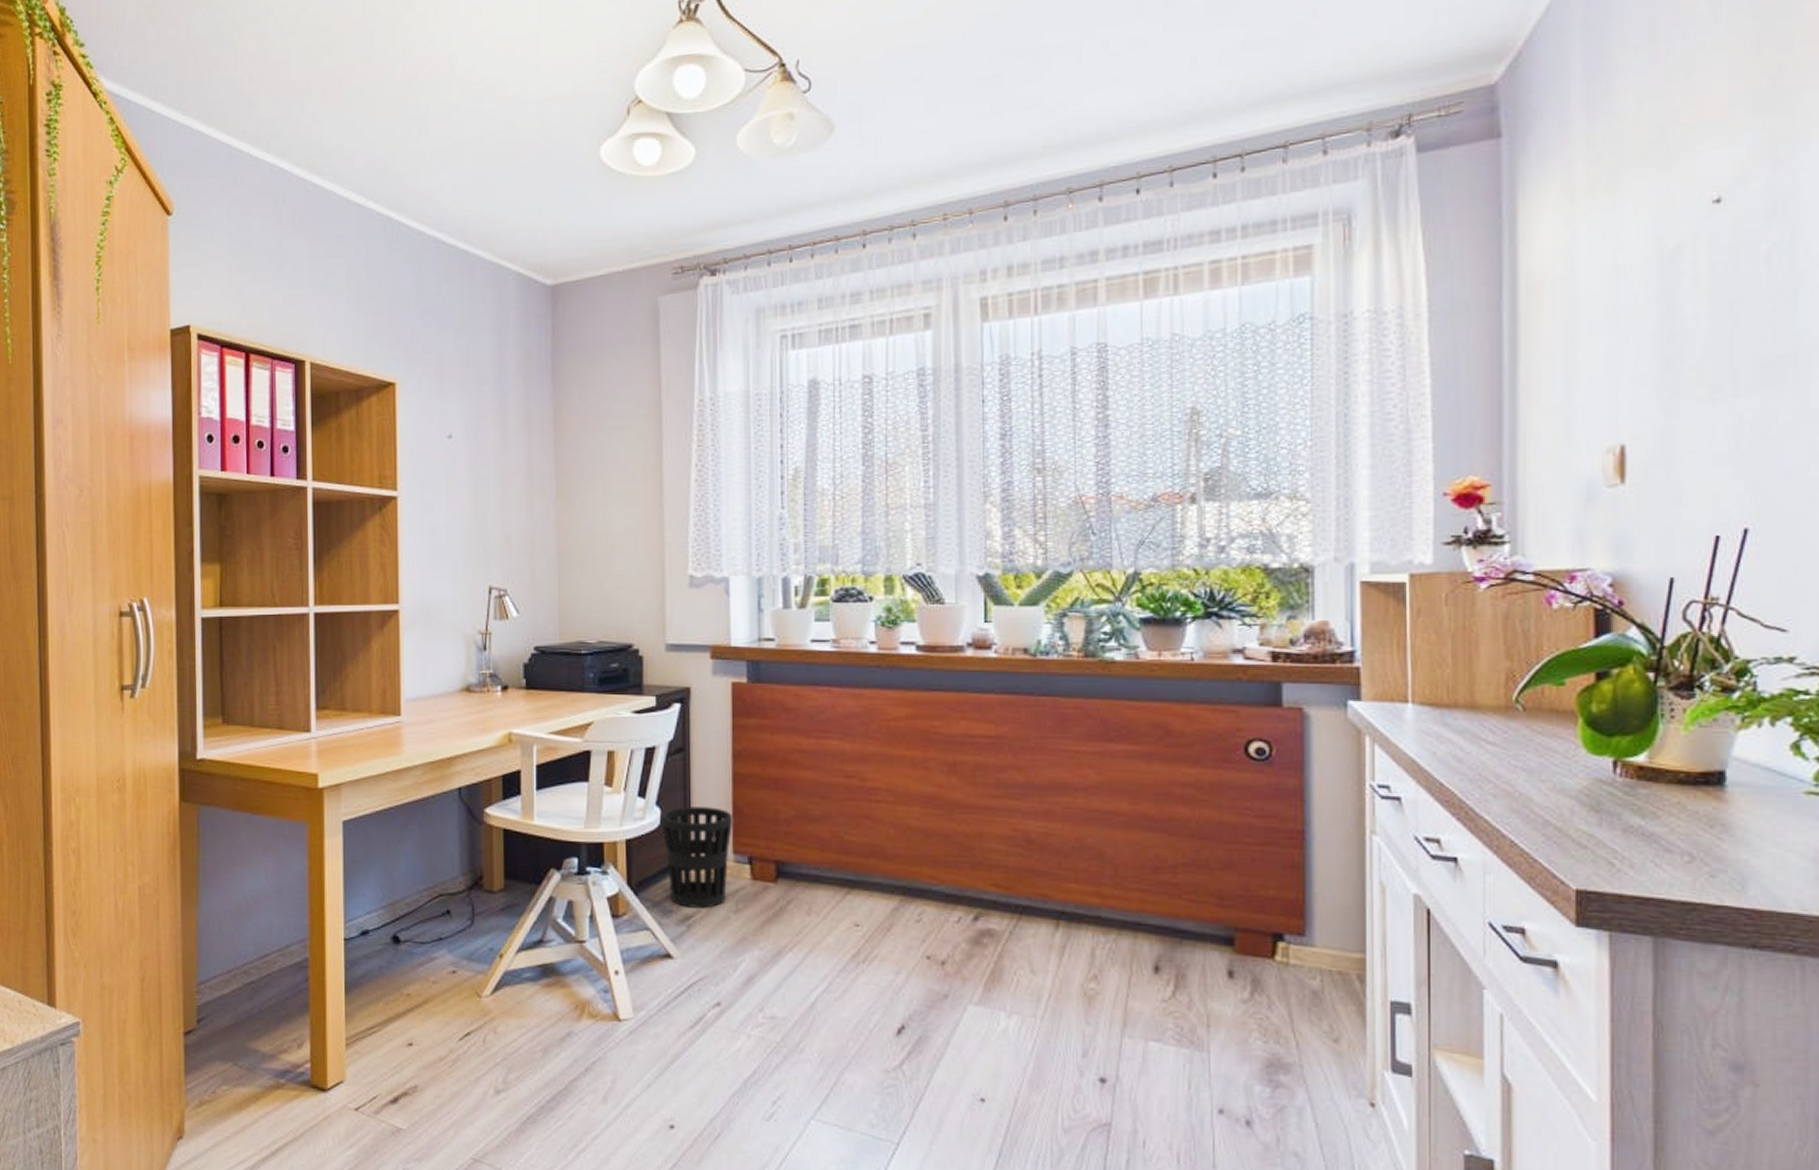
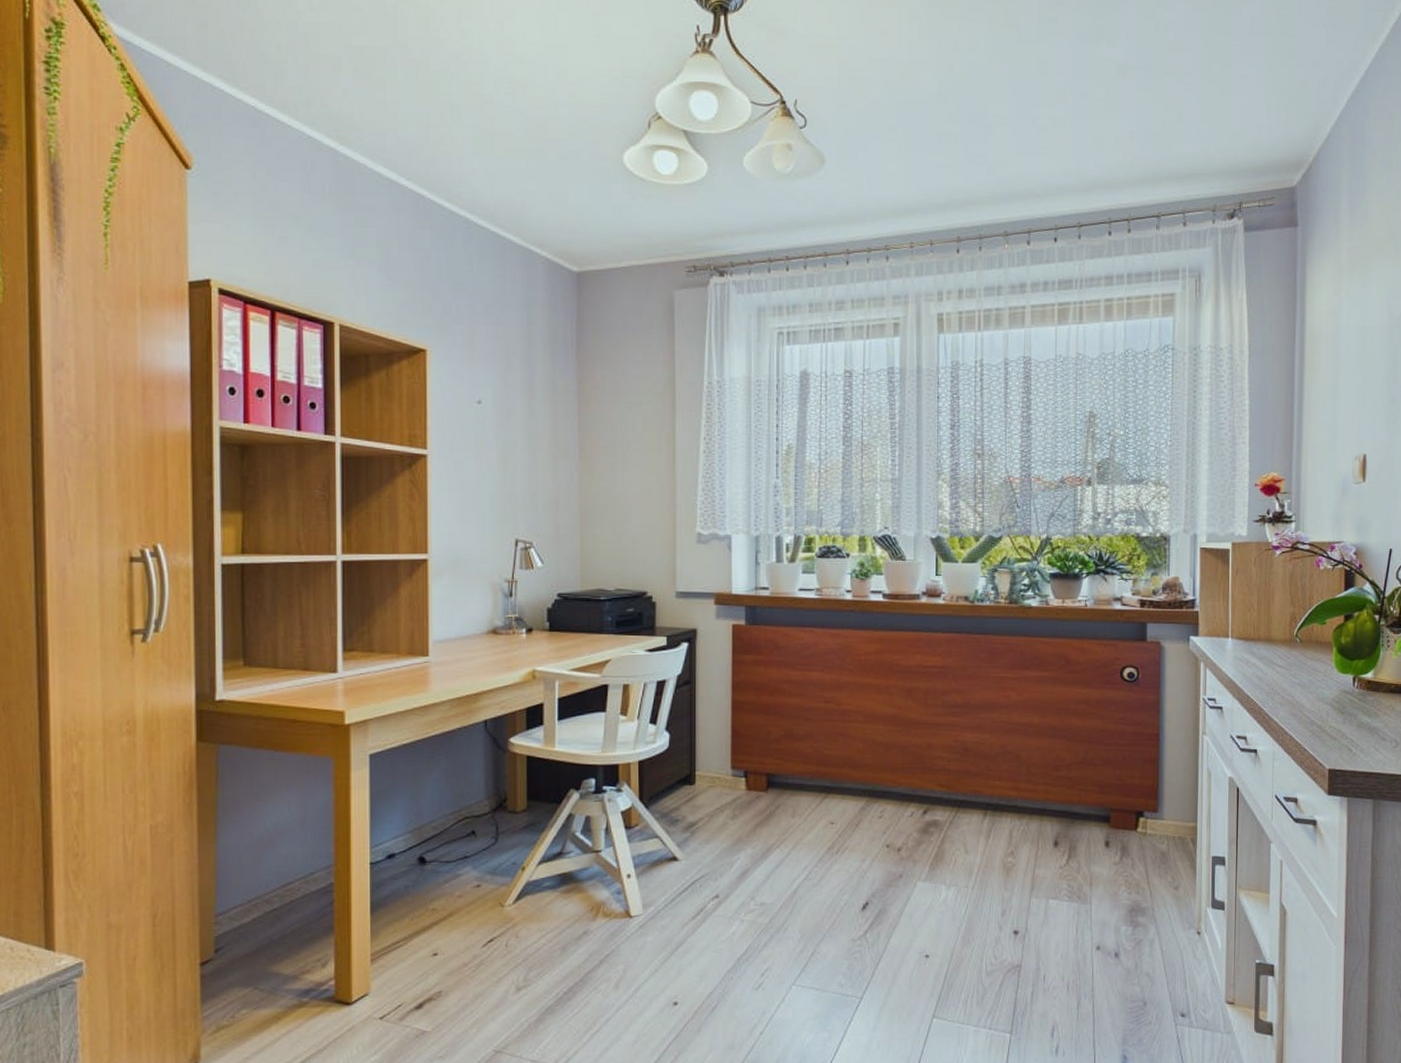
wastebasket: present [661,806,732,908] -> none [670,730,731,817]

